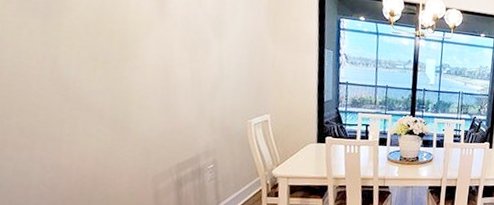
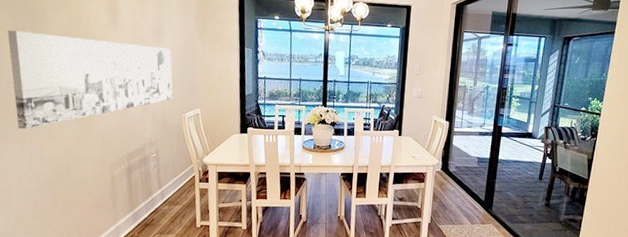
wall art: none [10,9,237,134] -> present [7,30,173,130]

